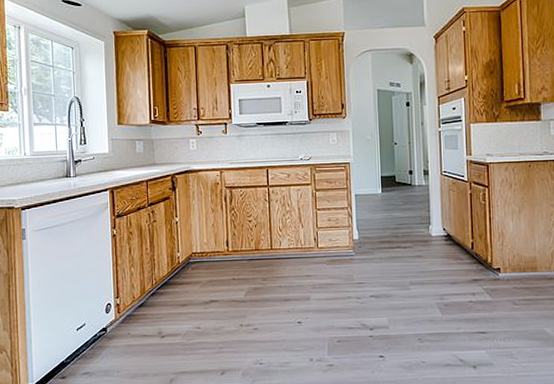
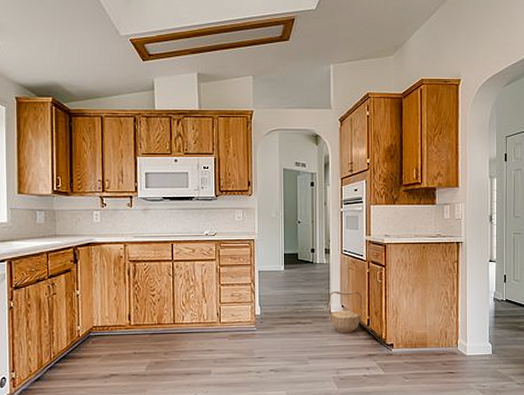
basket: none [429,213,465,257] -> present [328,290,362,333]

